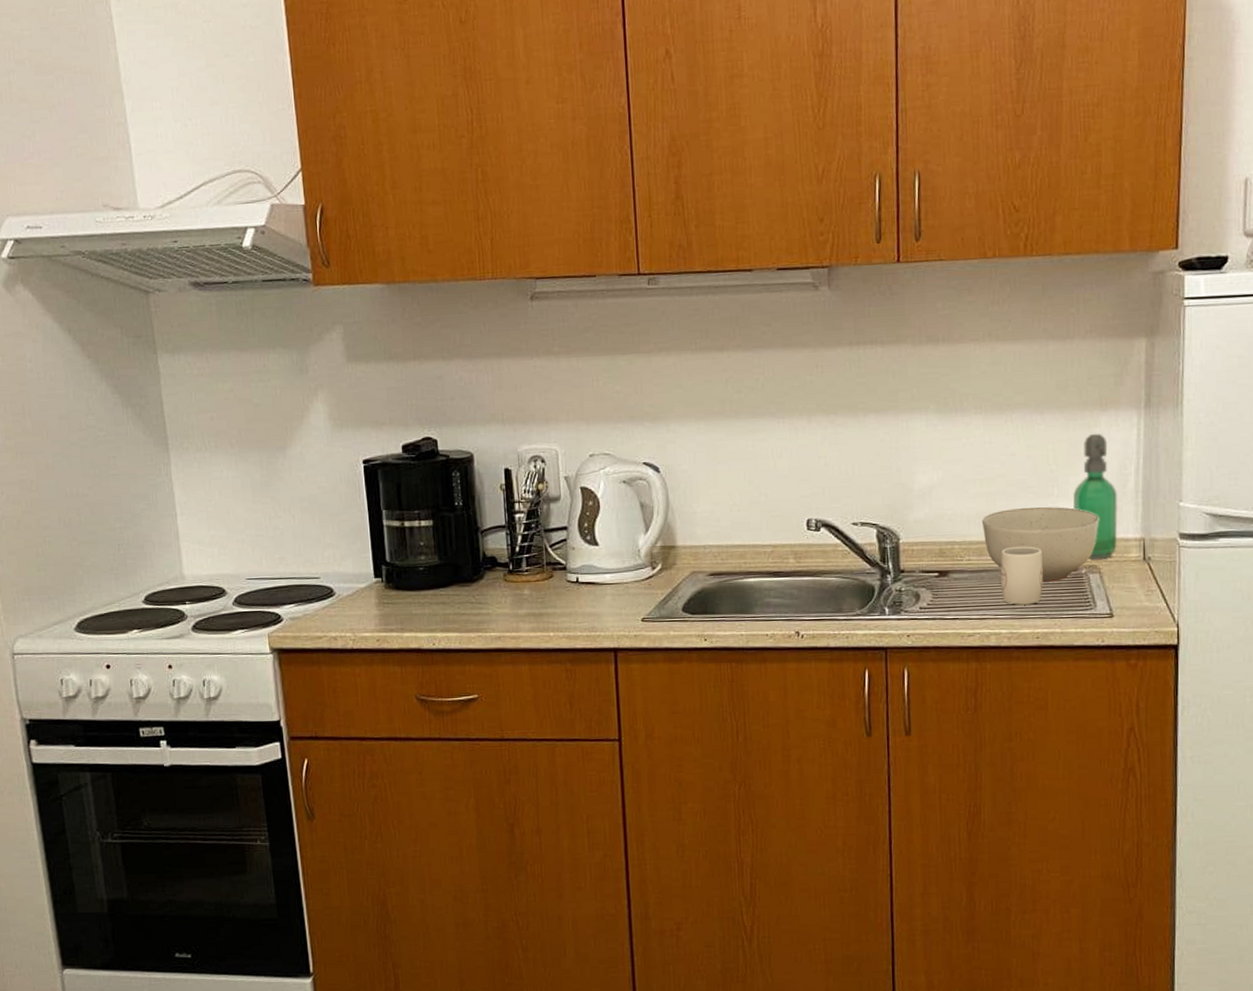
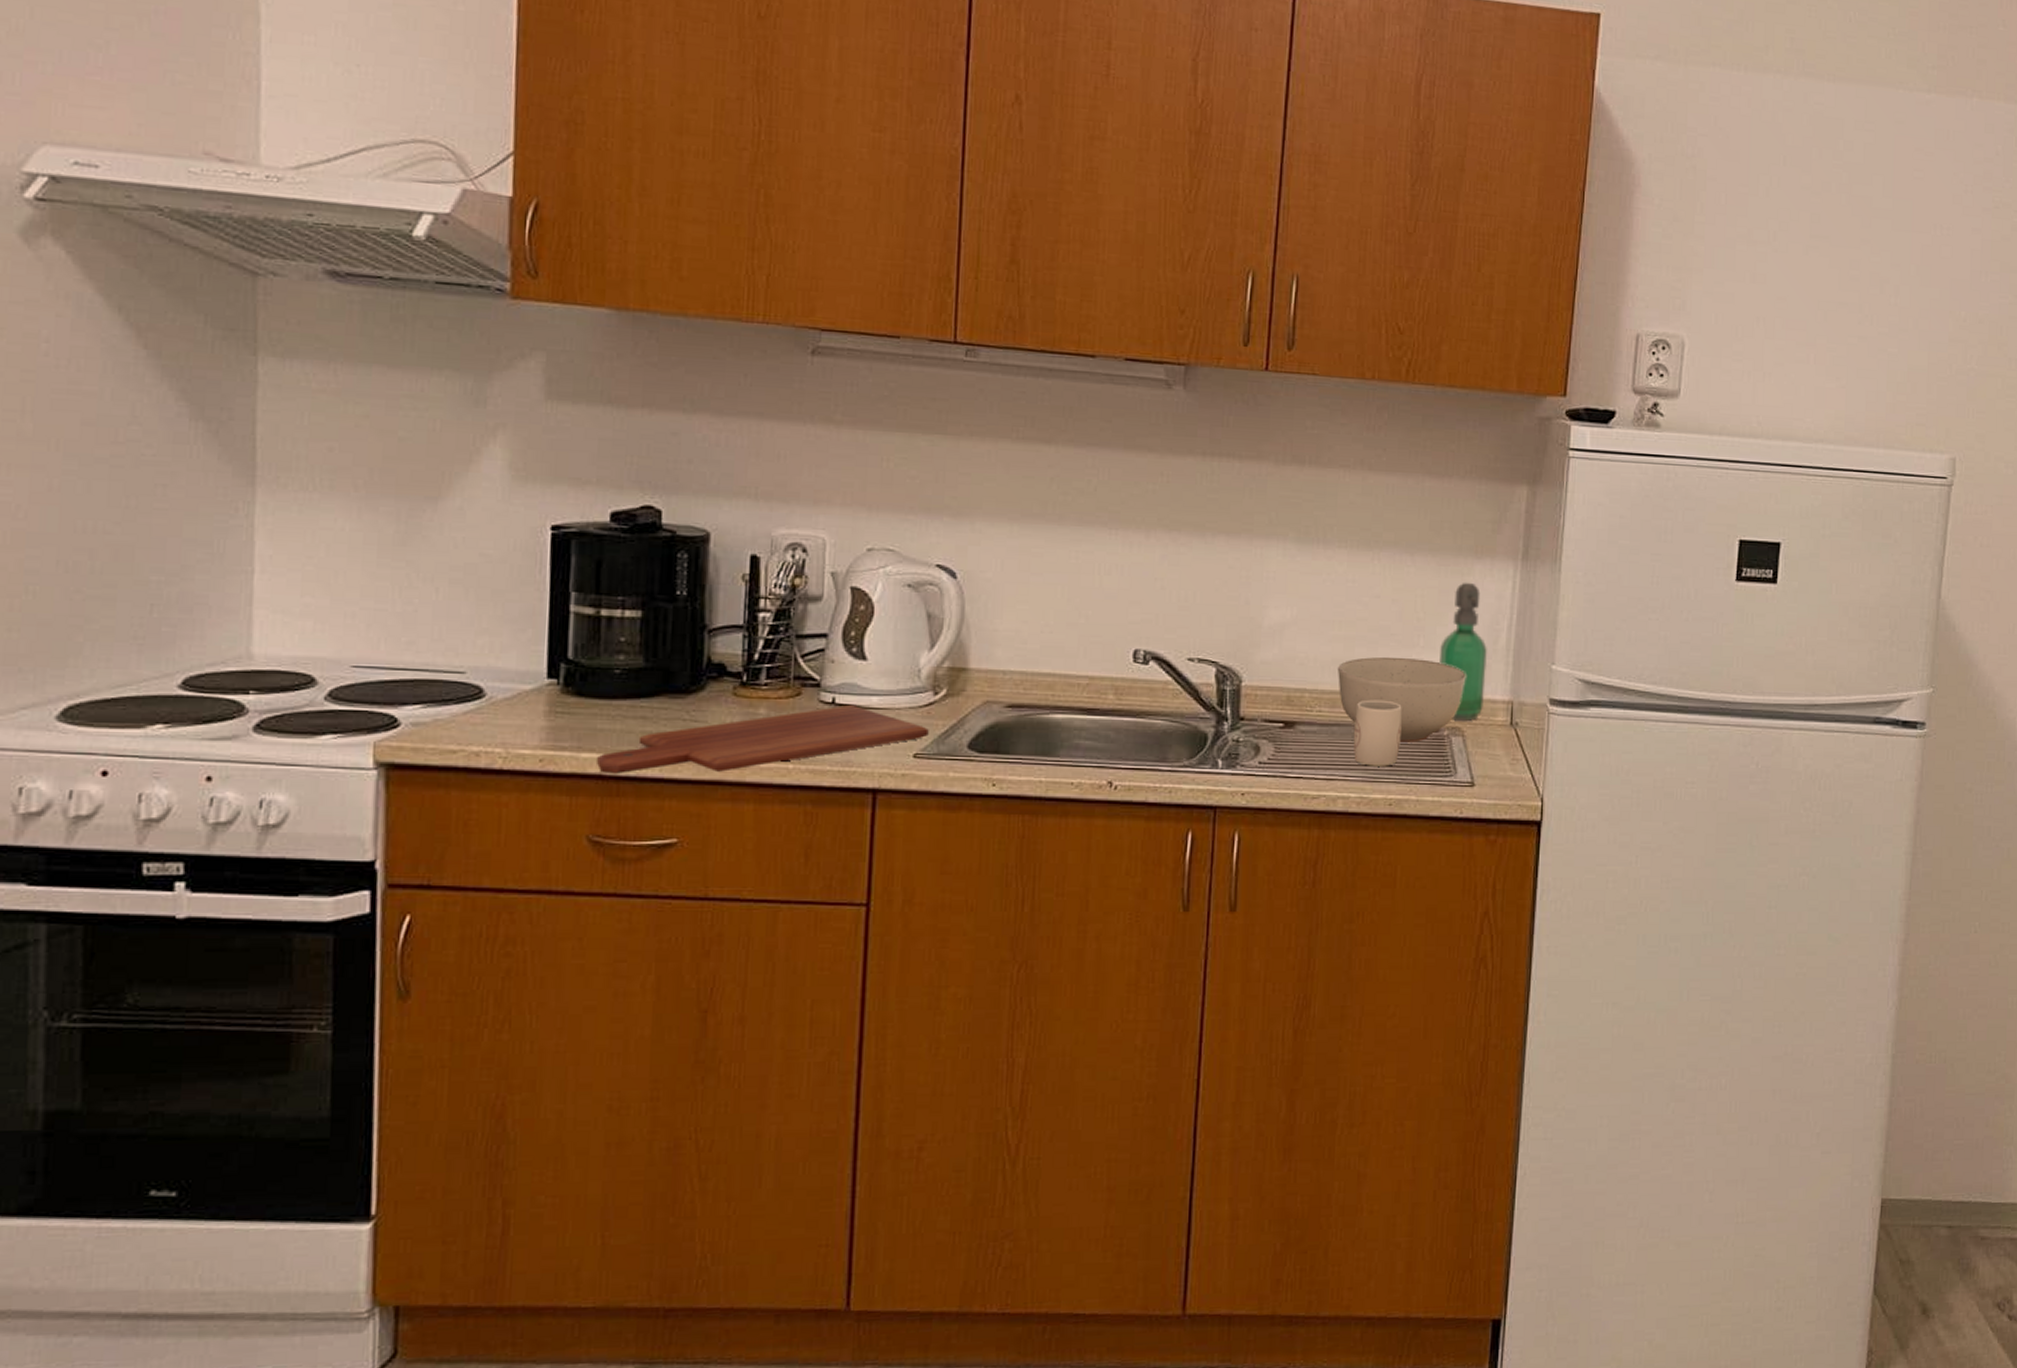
cutting board: none [415,582,651,648] -> present [597,704,929,775]

